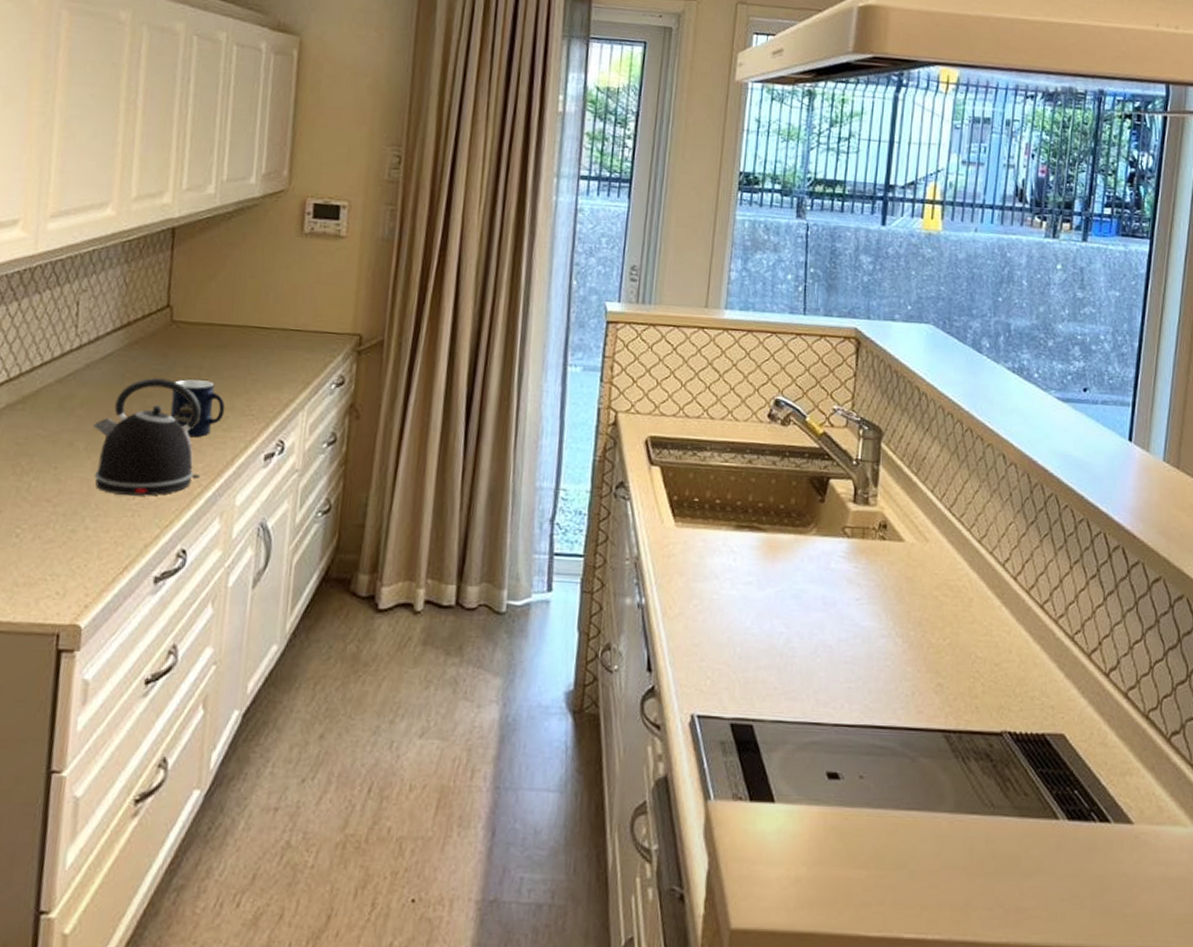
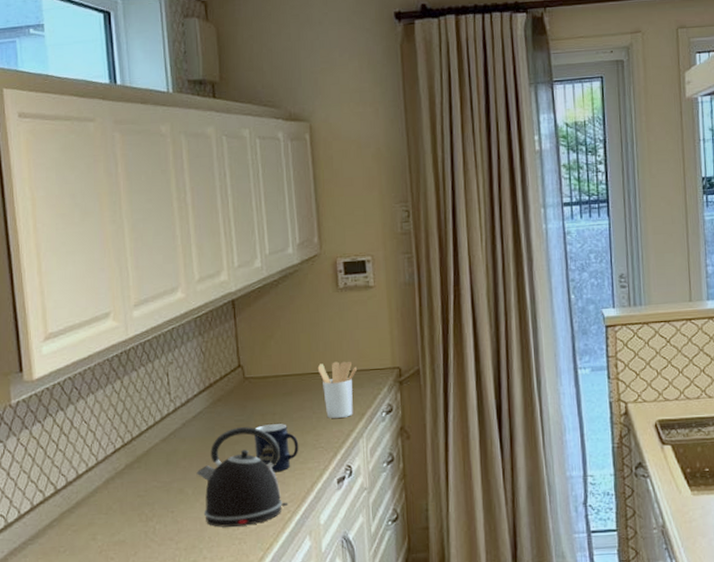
utensil holder: none [262,317,311,384] -> present [317,361,358,418]

